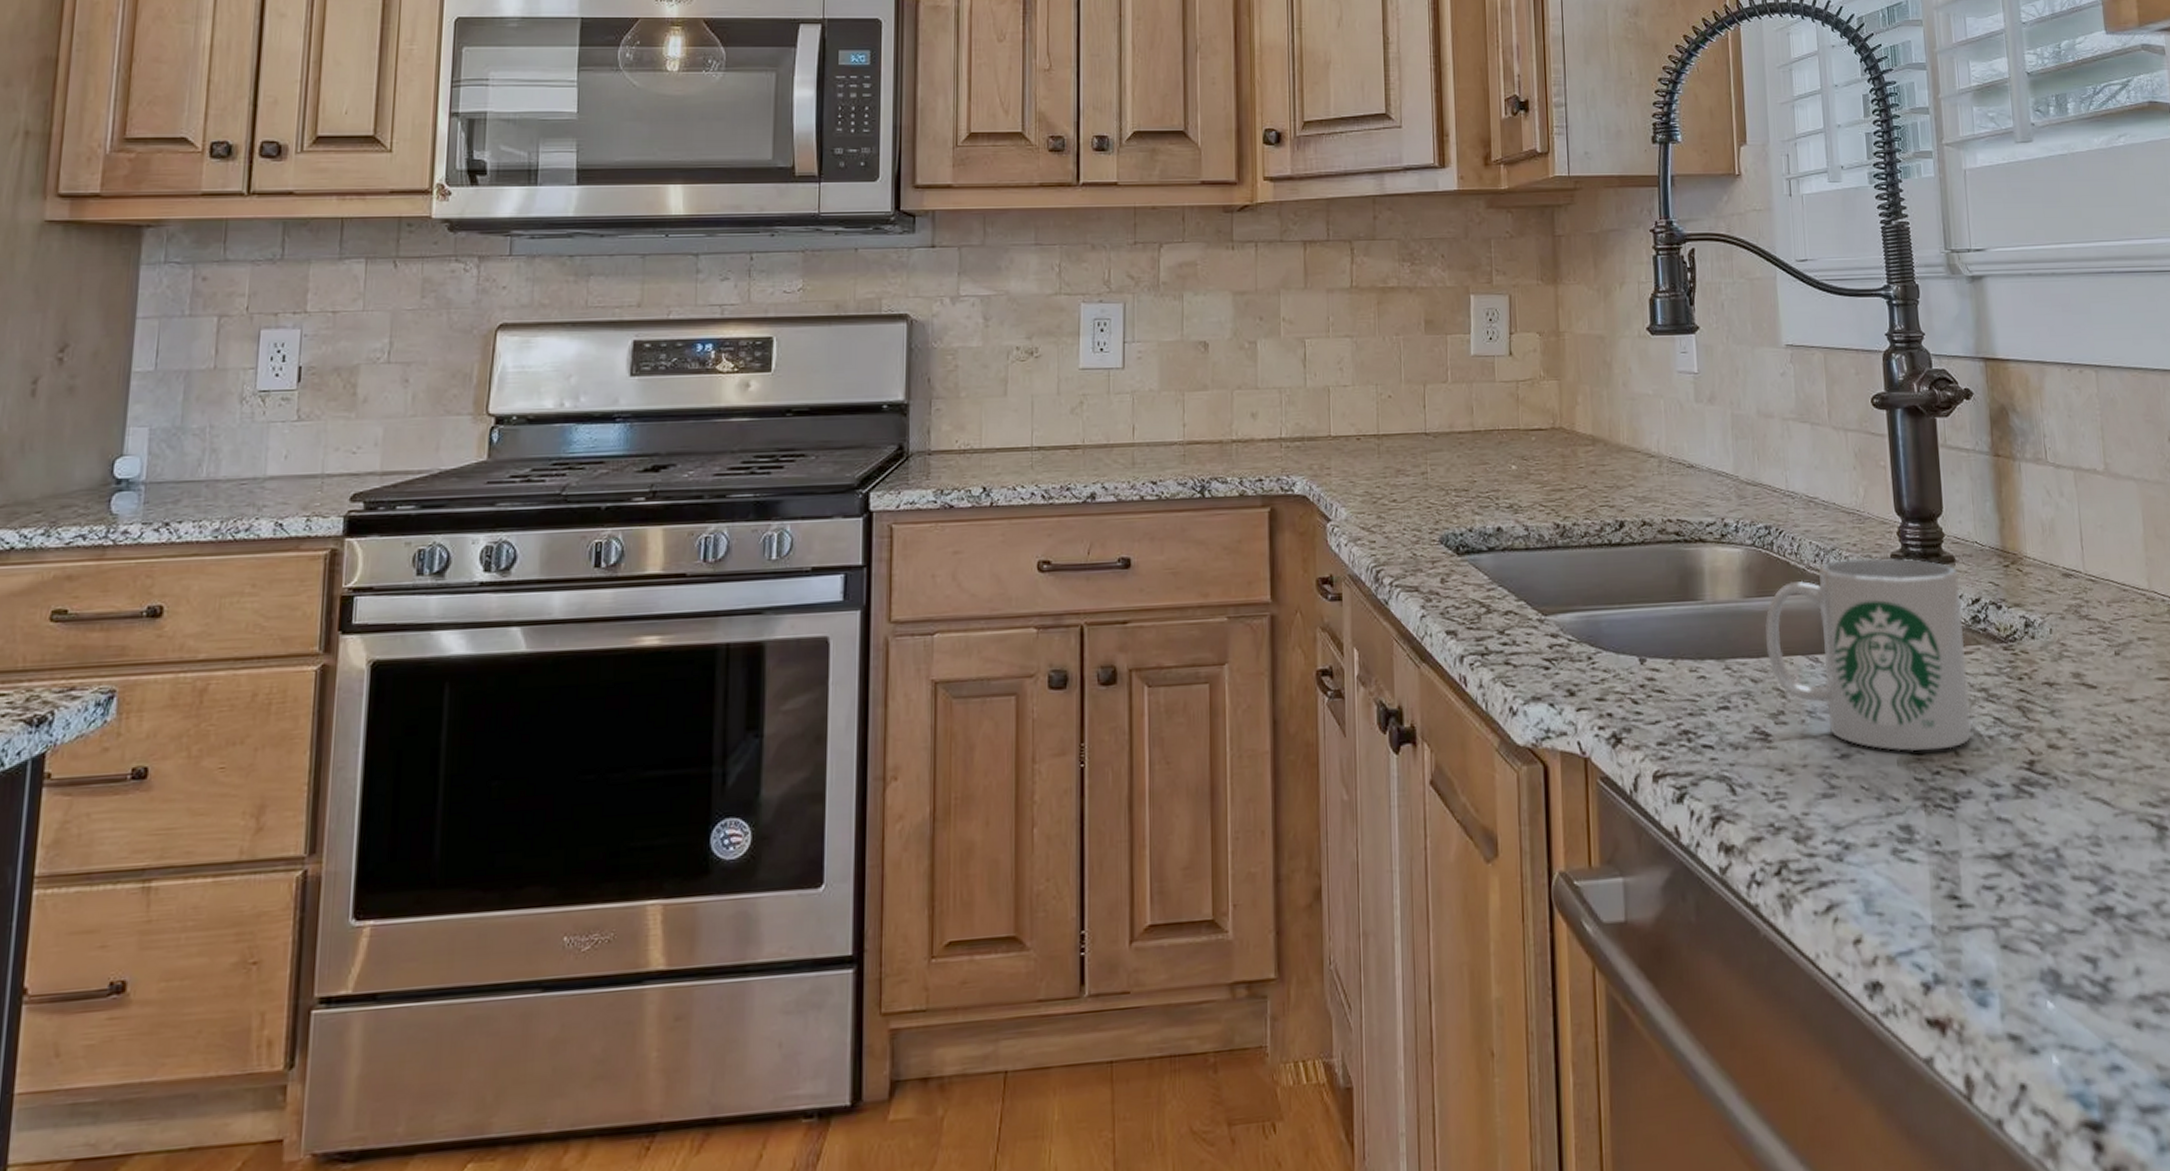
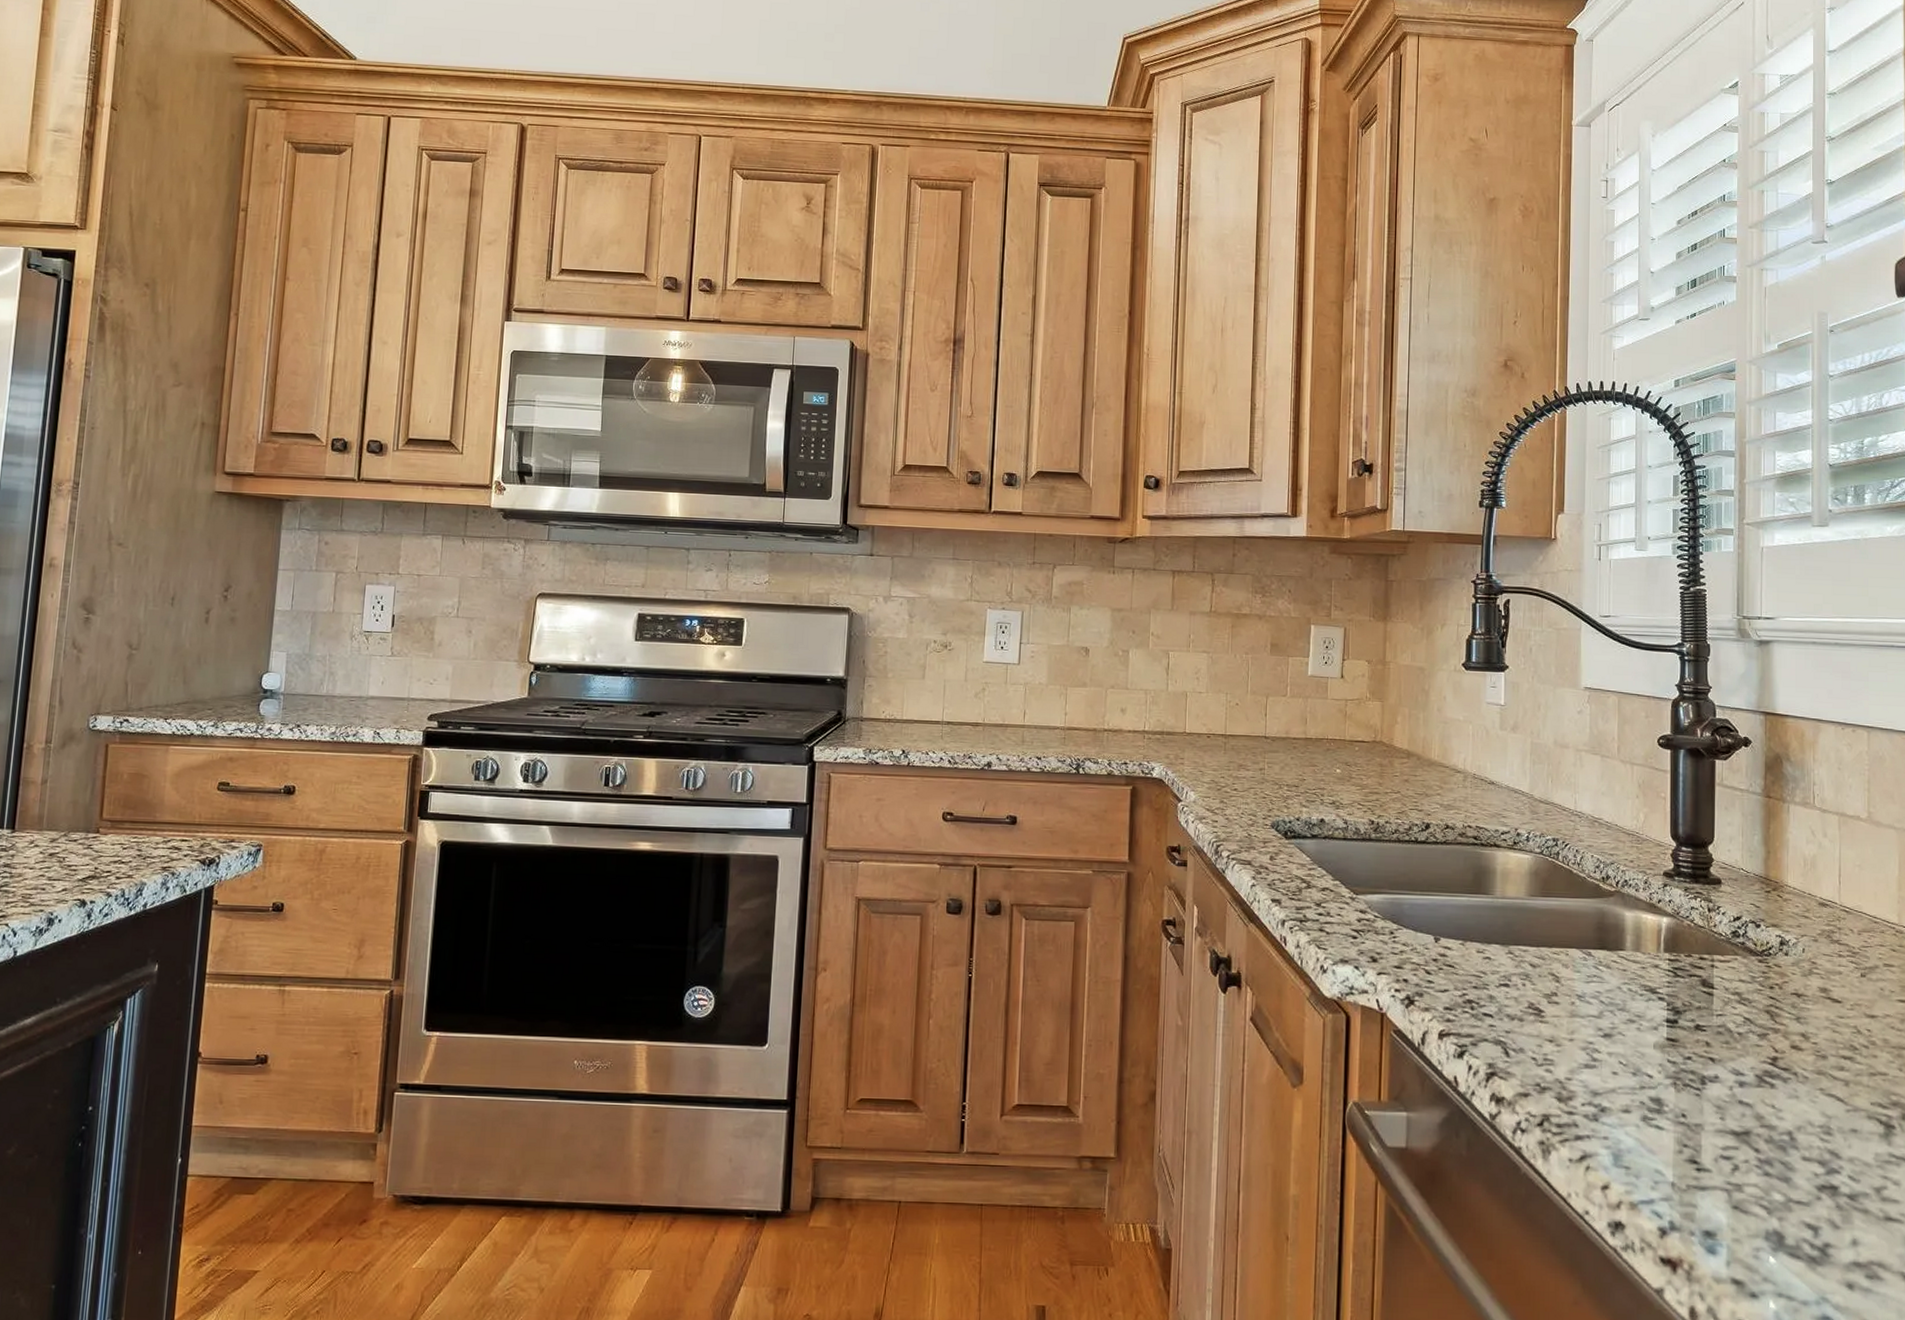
mug: present [1765,557,1971,752] -> none [1546,872,1724,1040]

